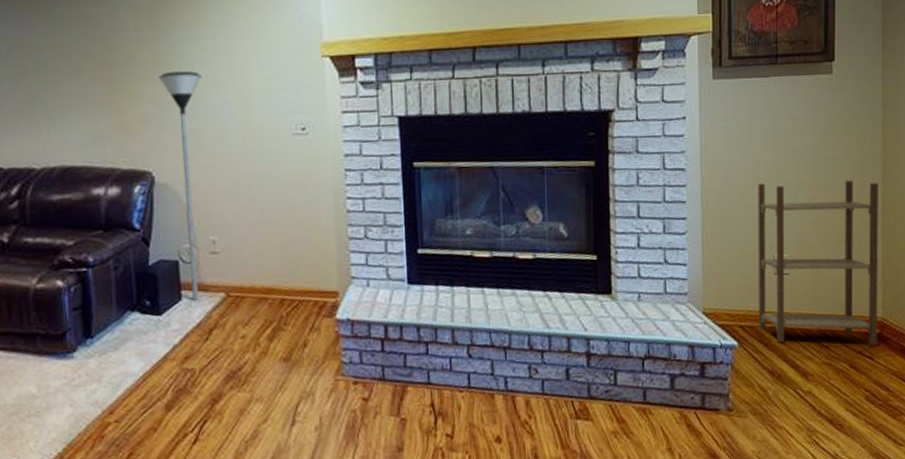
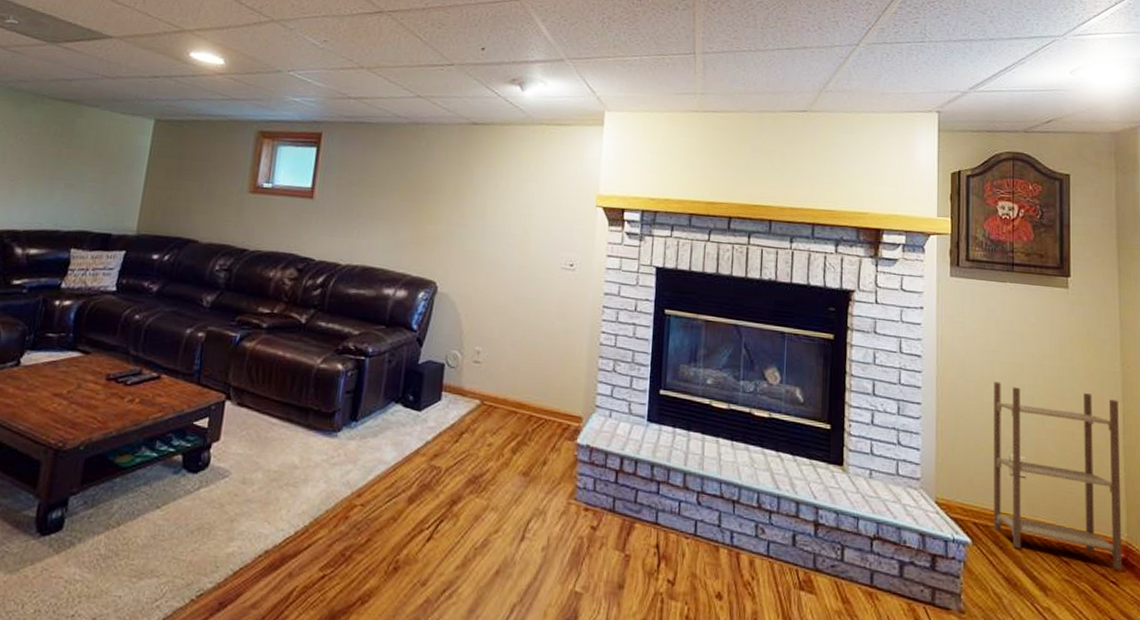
floor lamp: present [159,71,203,300] -> none [451,201,493,403]

